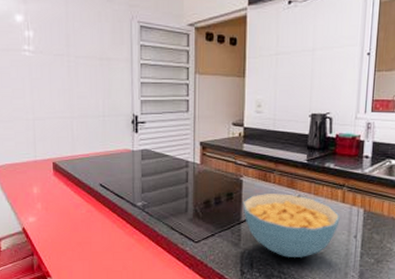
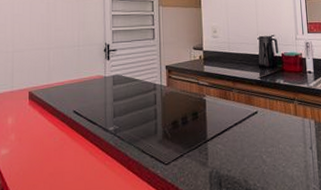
cereal bowl: present [242,194,340,259] -> none [207,110,295,174]

